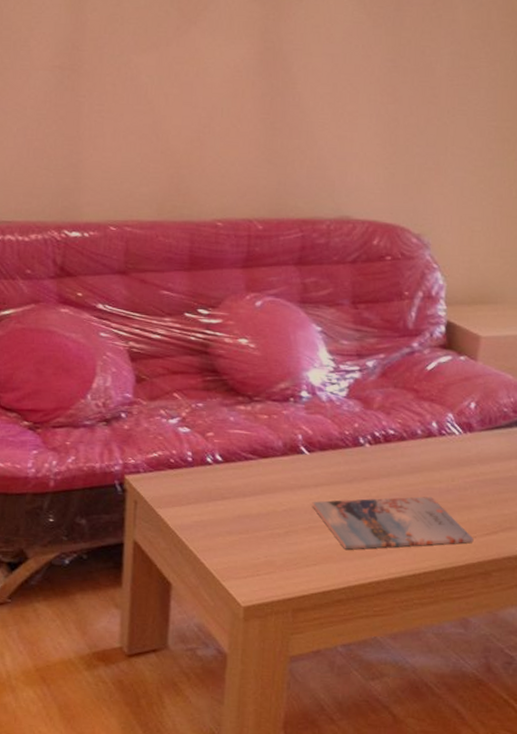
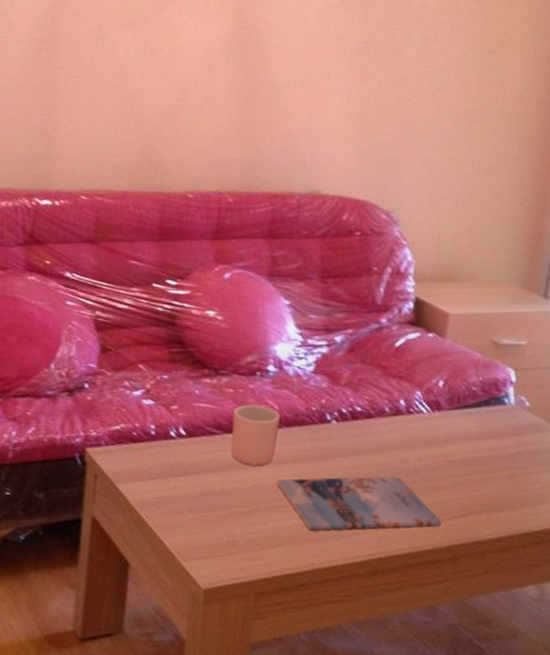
mug: none [266,430,315,489] -> present [231,404,281,466]

